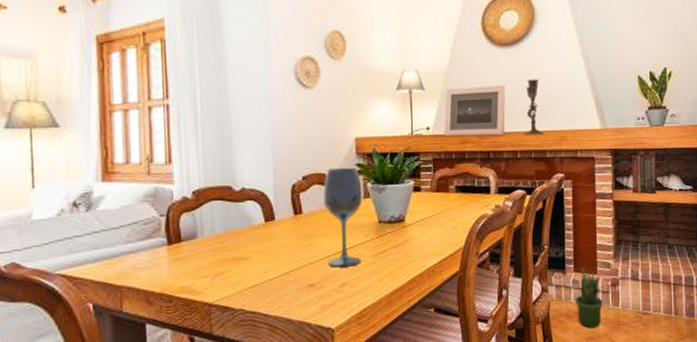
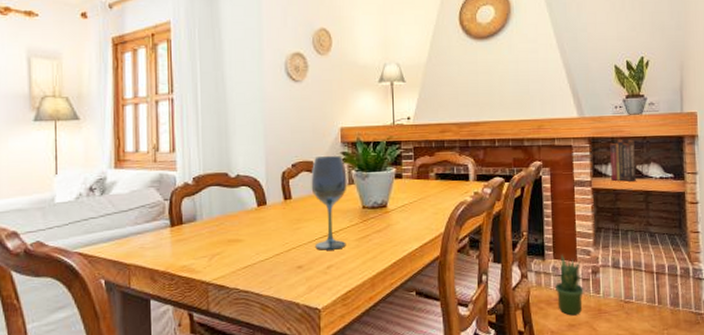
picture frame: present [444,84,505,137] -> none [424,76,483,127]
candlestick: present [523,79,546,135] -> none [500,70,523,124]

